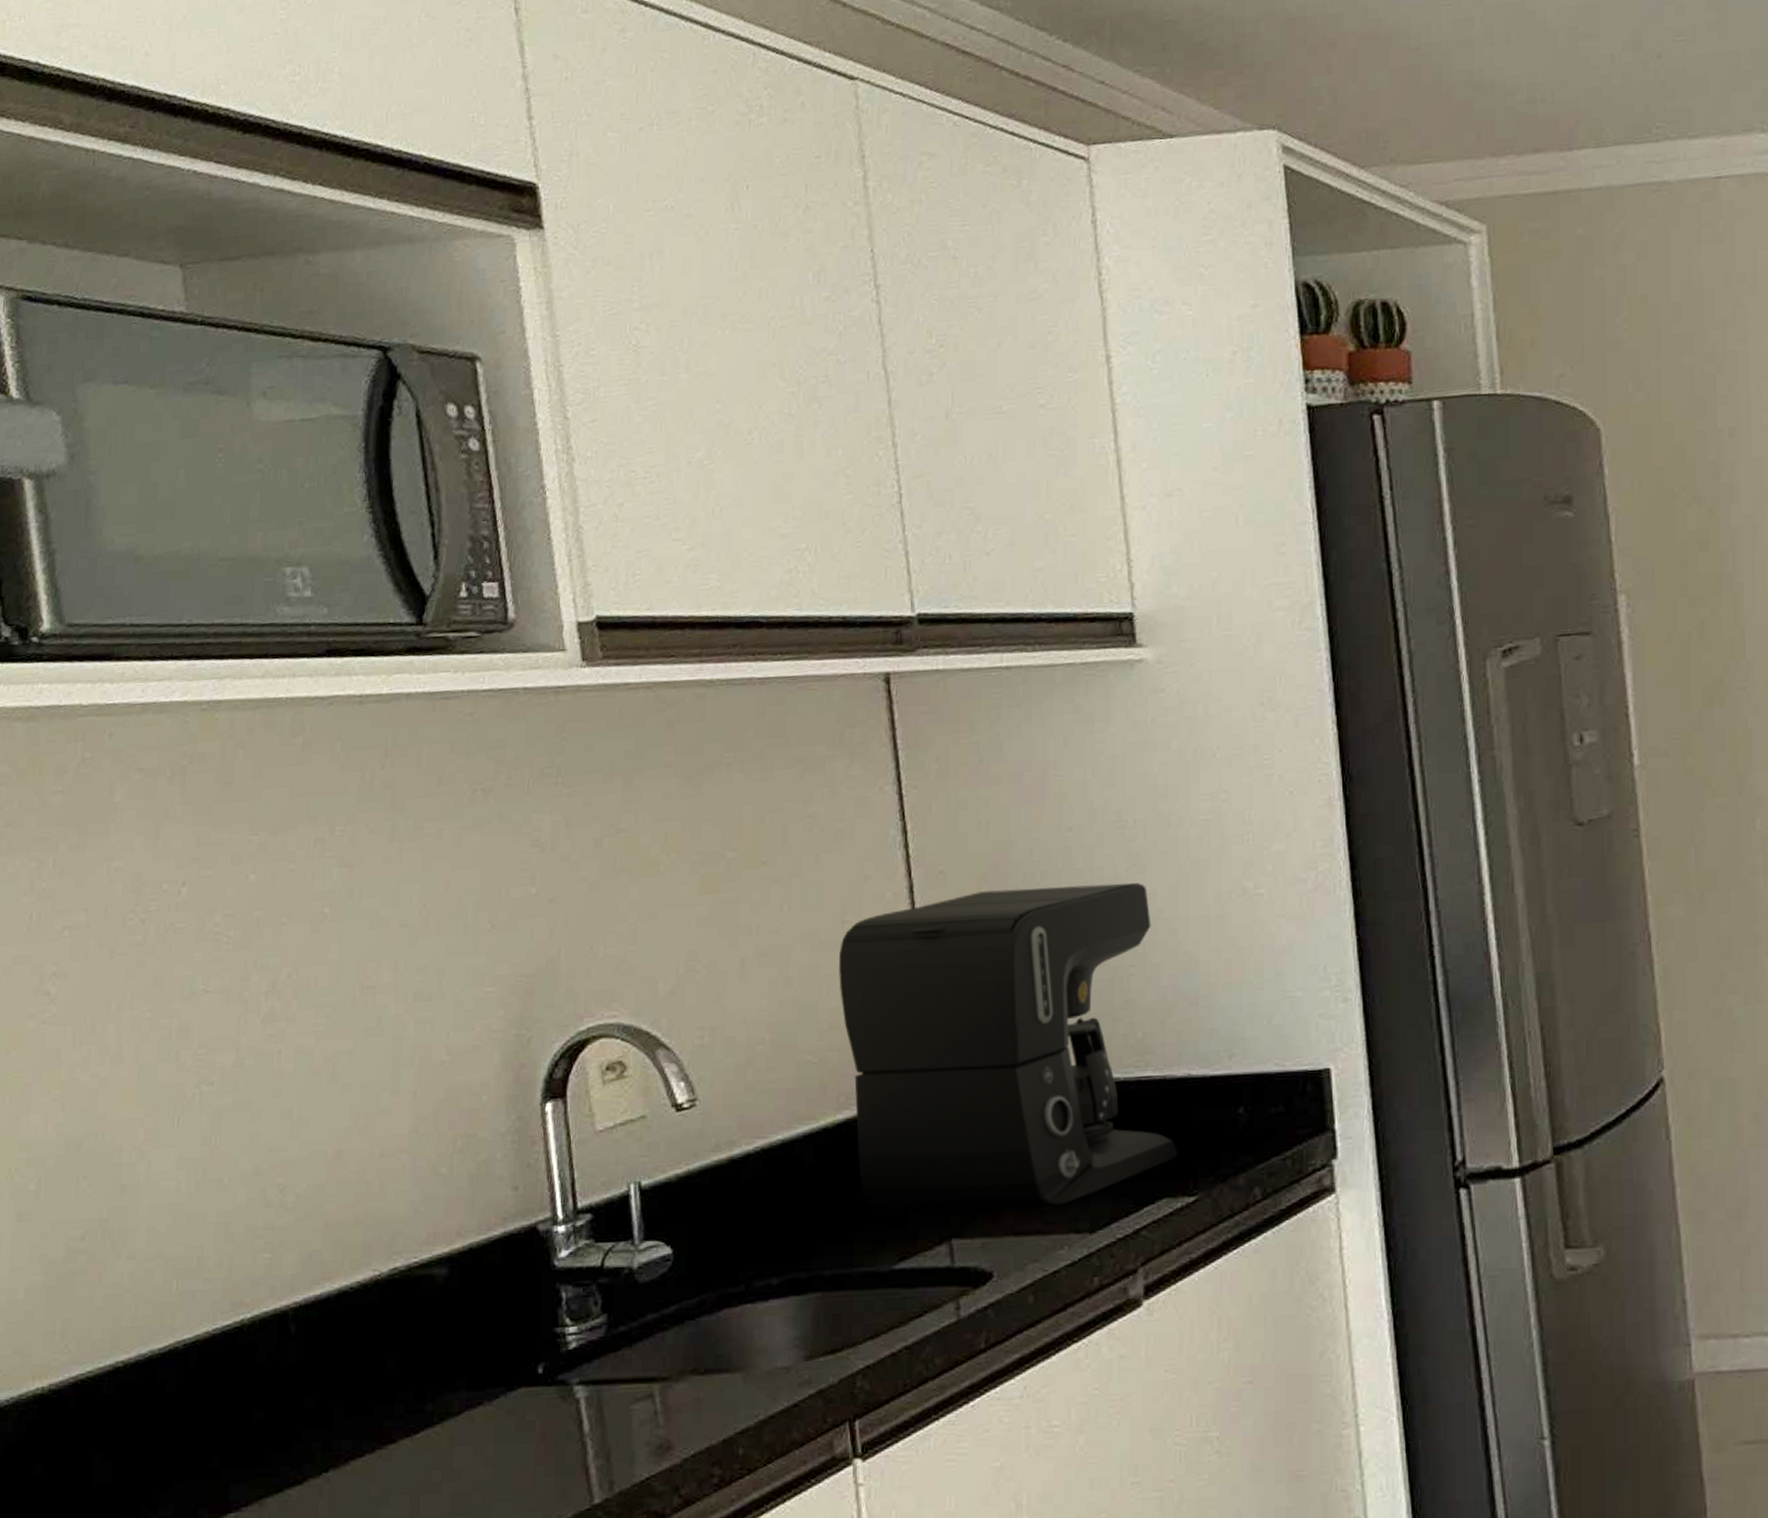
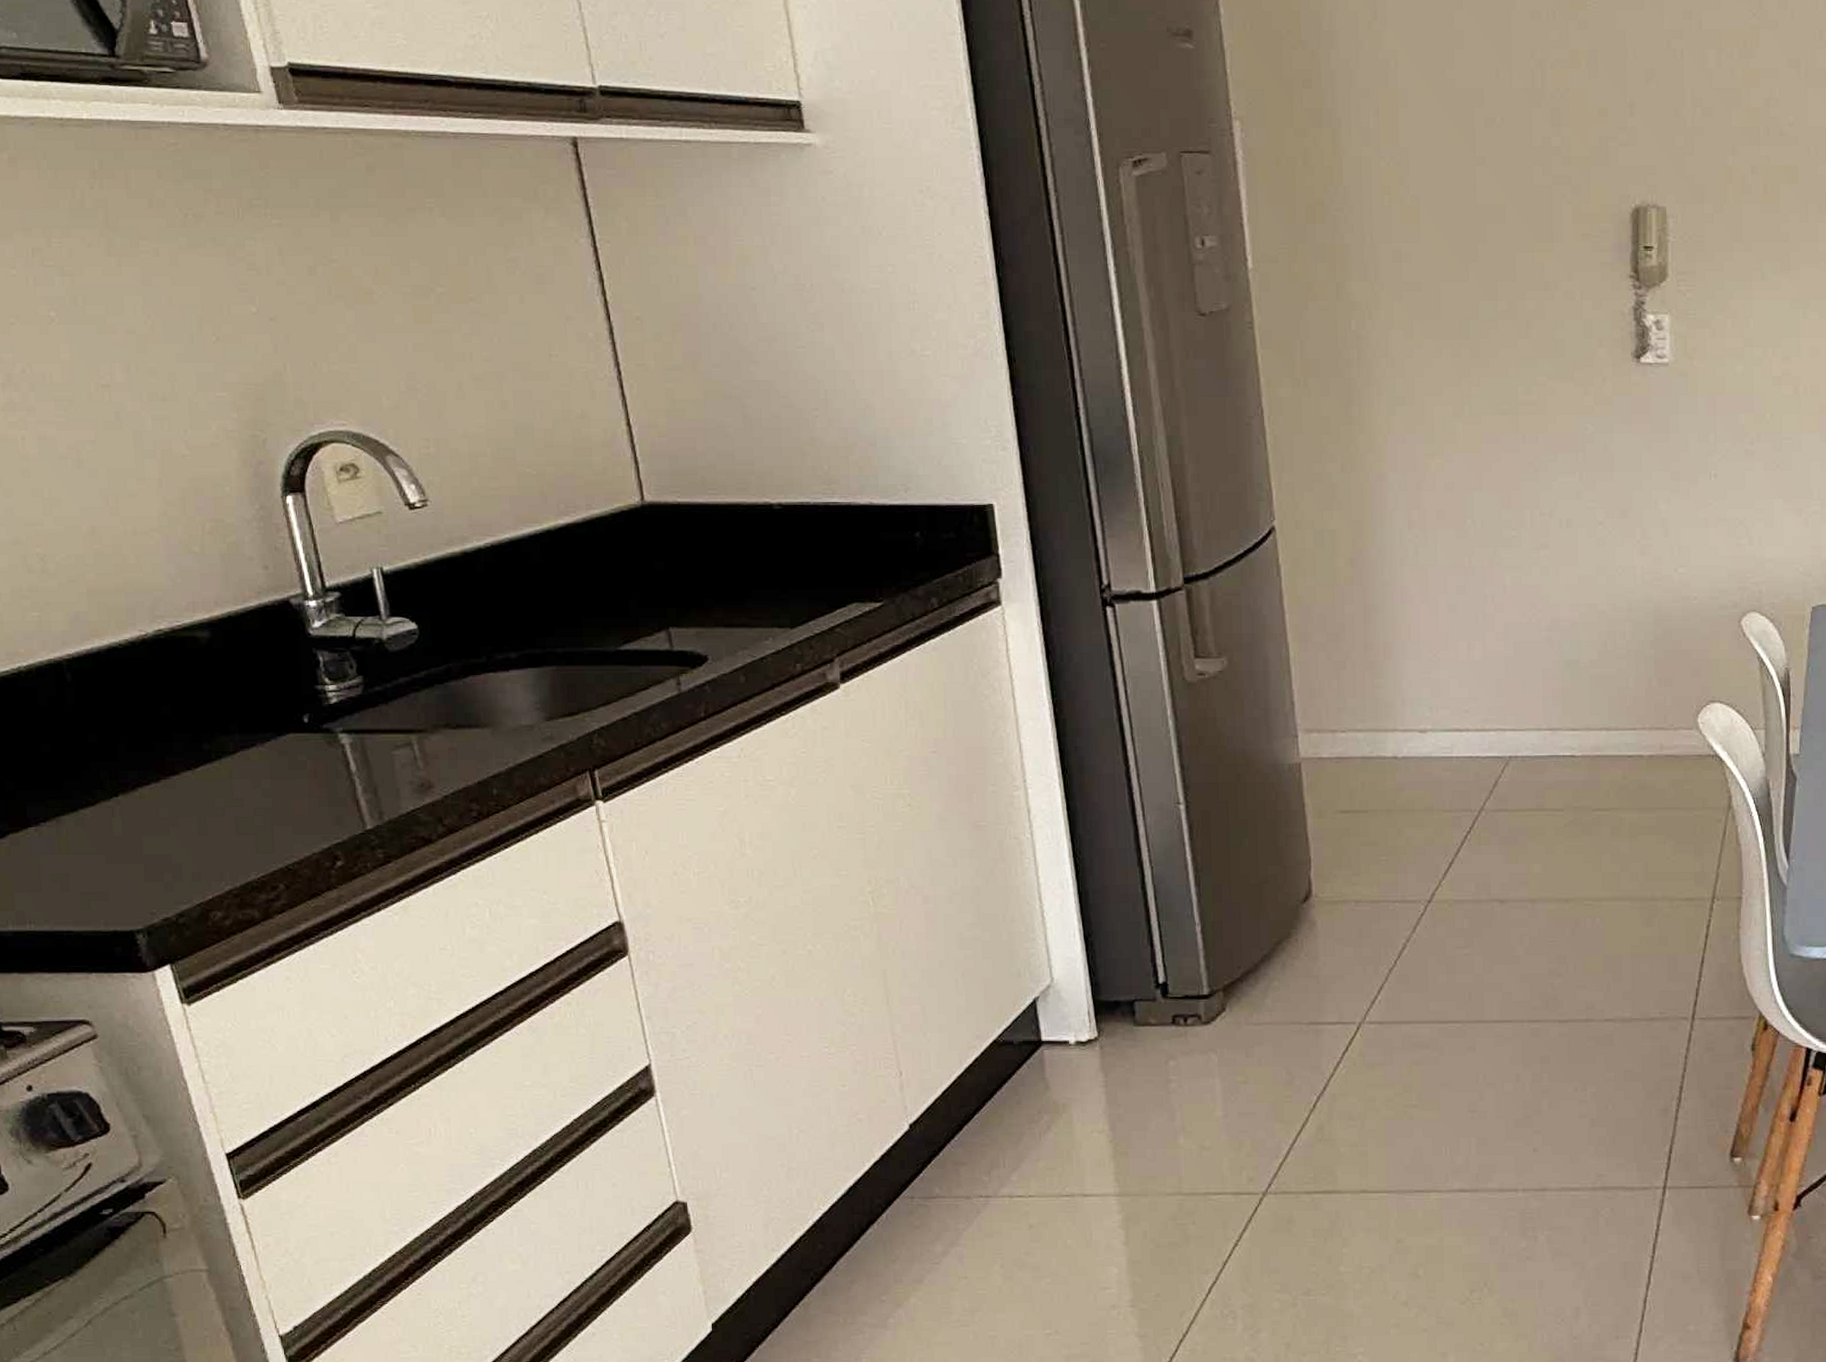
coffee maker: present [839,883,1178,1214] -> none [549,337,864,606]

